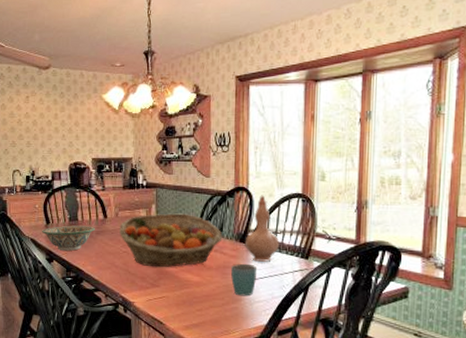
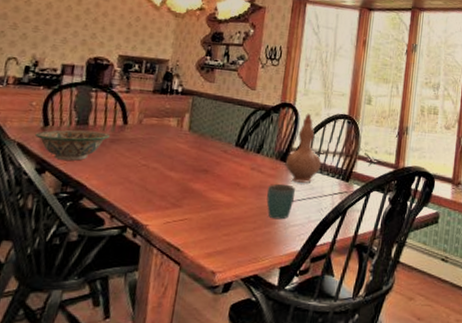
fruit basket: present [119,213,222,268] -> none [140,124,262,185]

